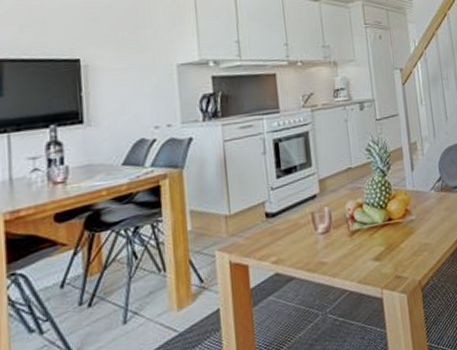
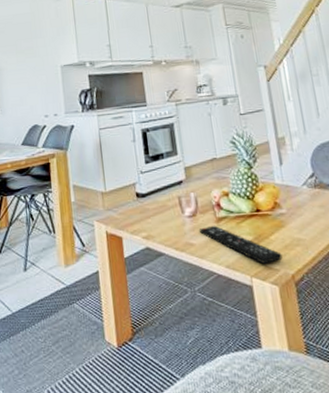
remote control: none [333,239,411,274] -> present [200,225,283,264]

